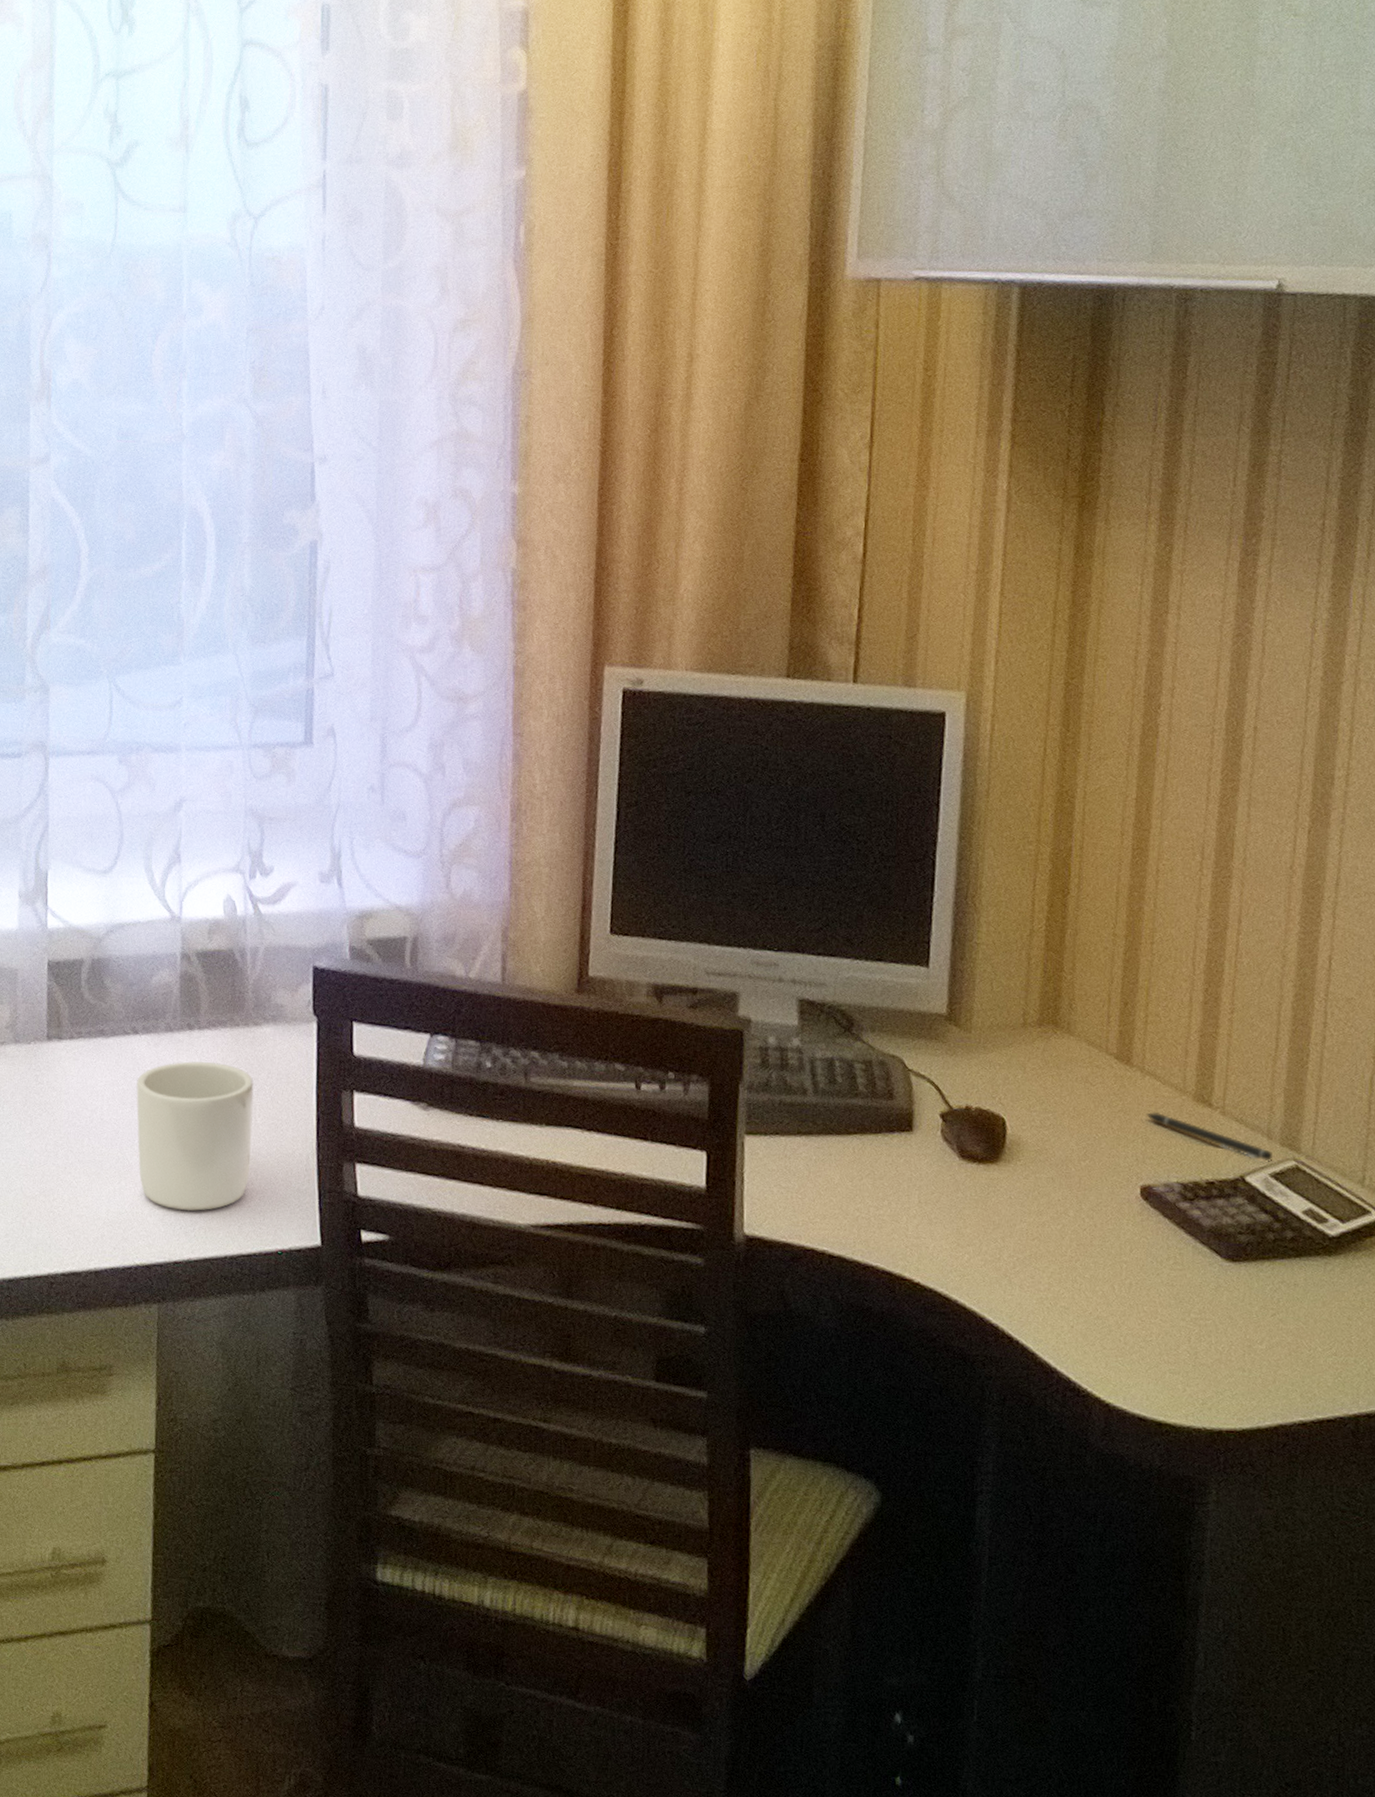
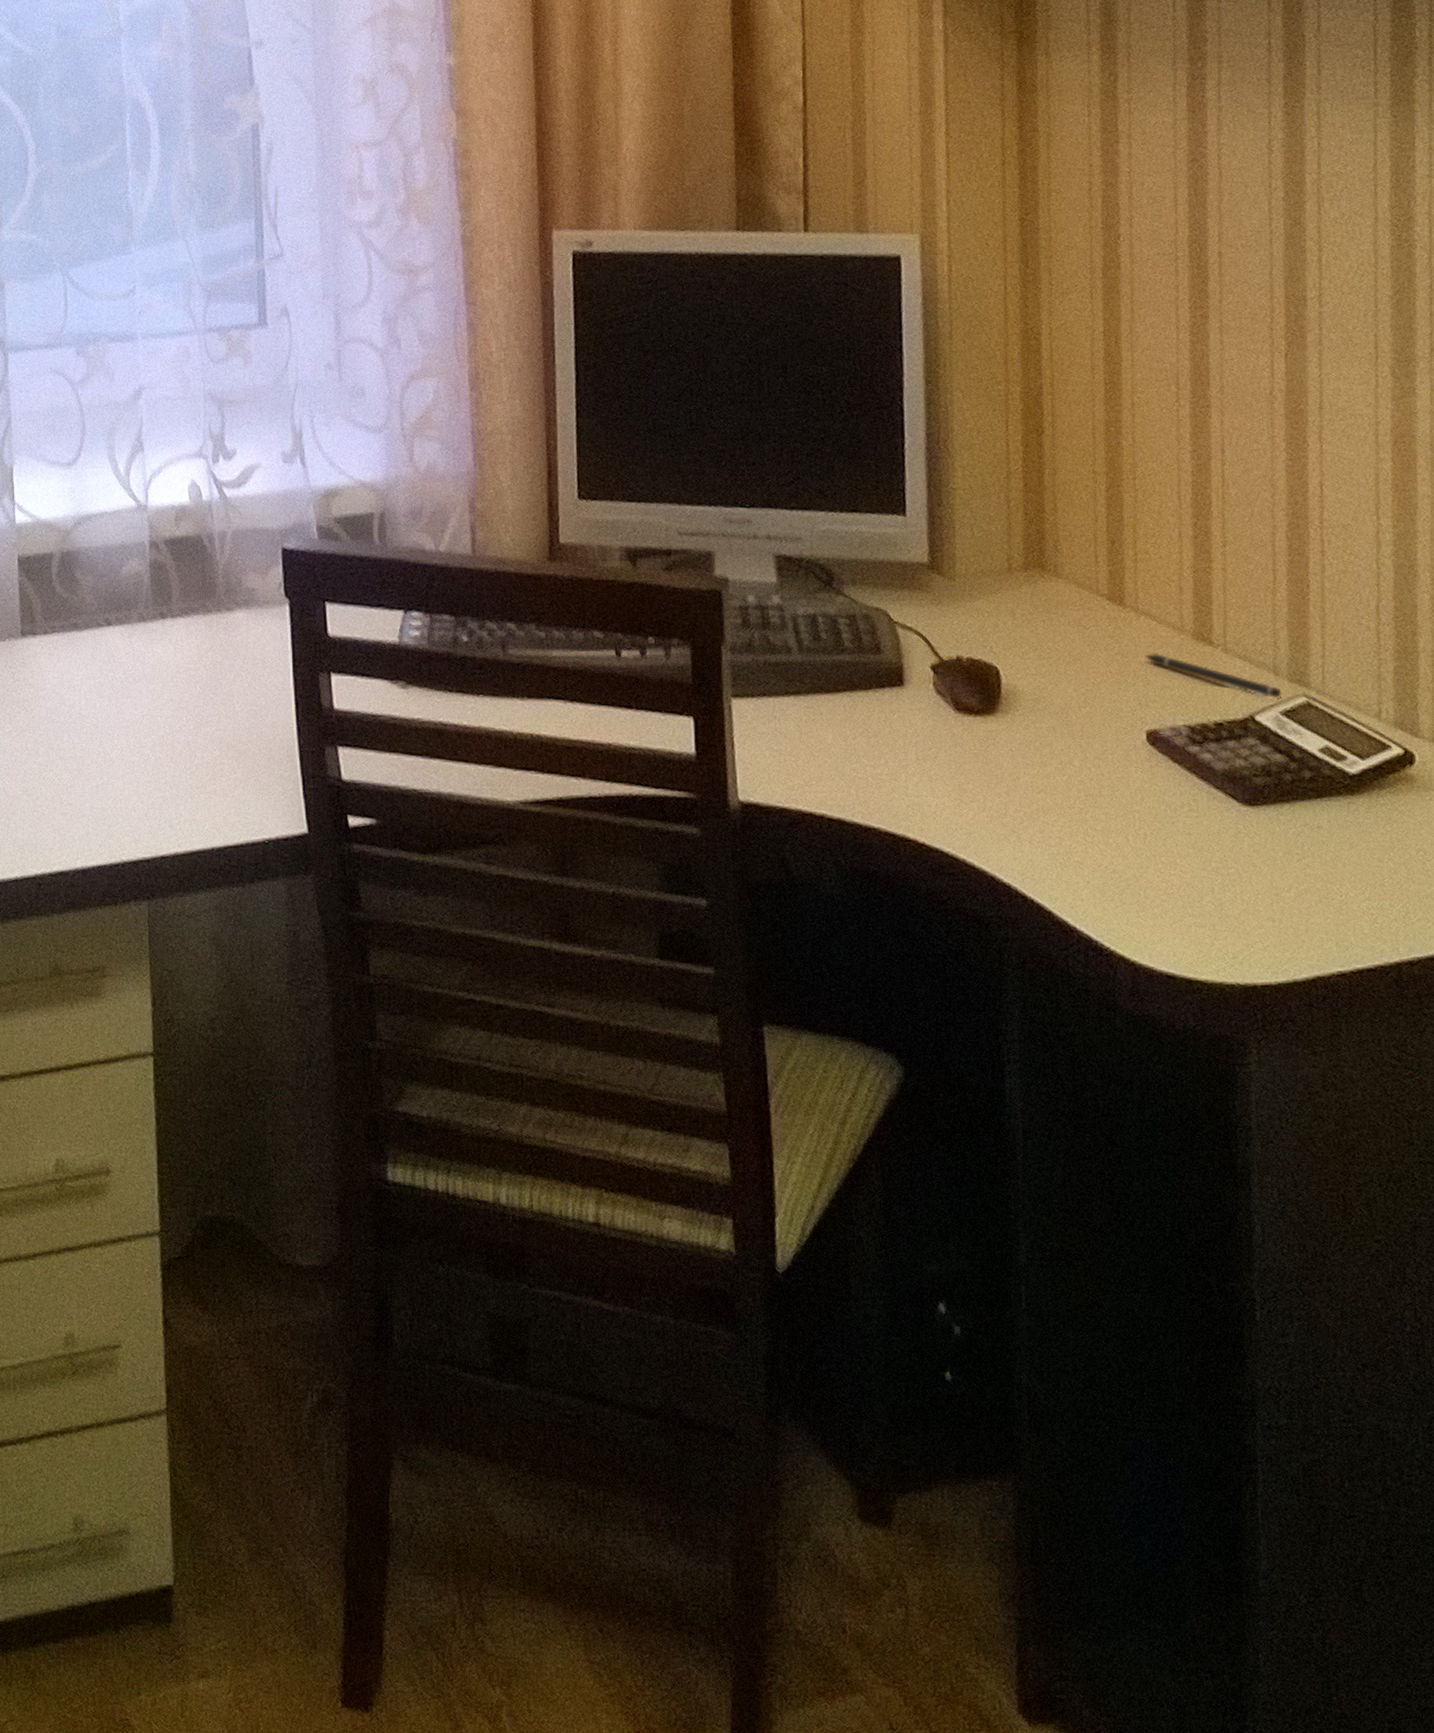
mug: present [136,1061,254,1211] -> none [113,650,232,803]

